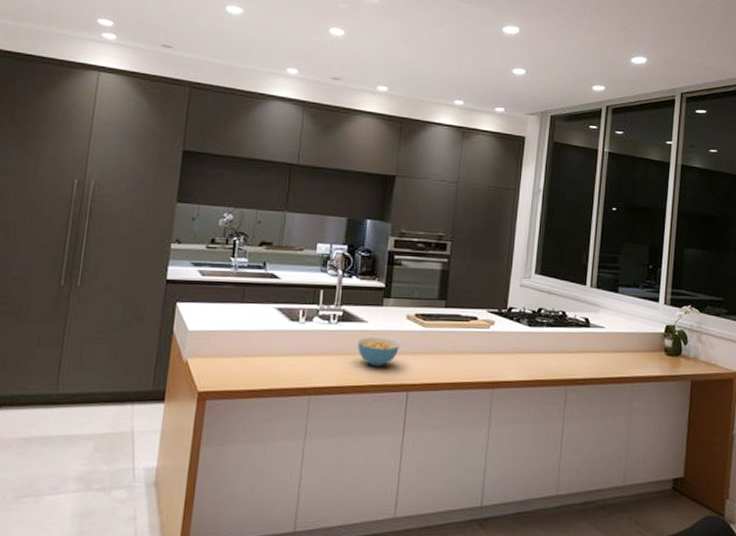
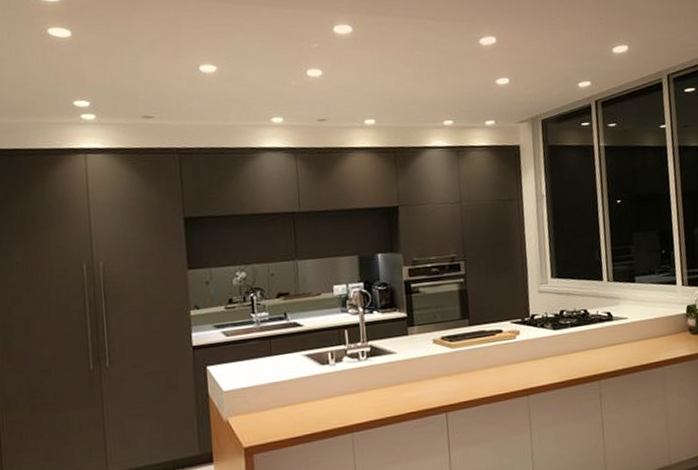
cereal bowl: present [358,337,399,367] -> none [390,365,431,395]

